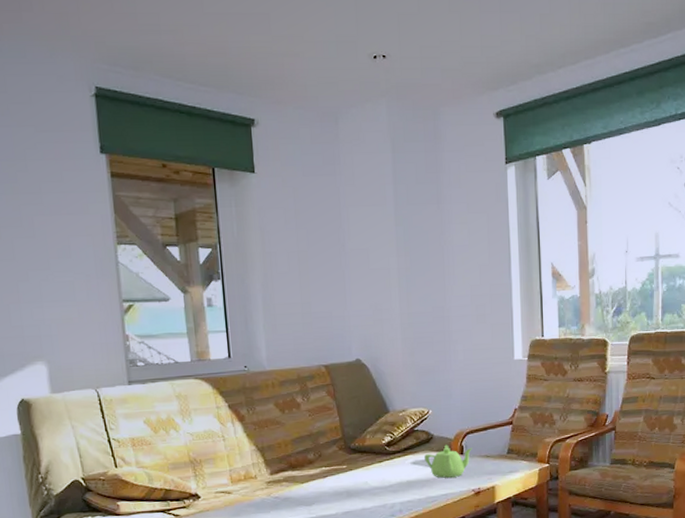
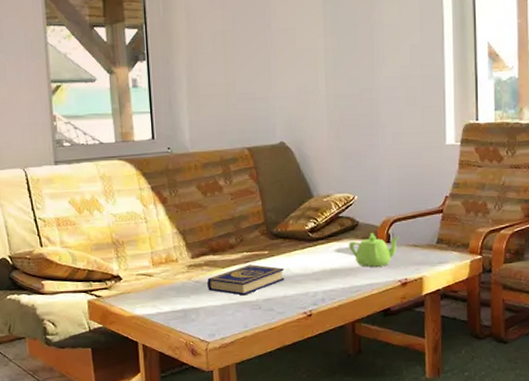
book: none [287,479,363,510] -> present [207,264,285,296]

